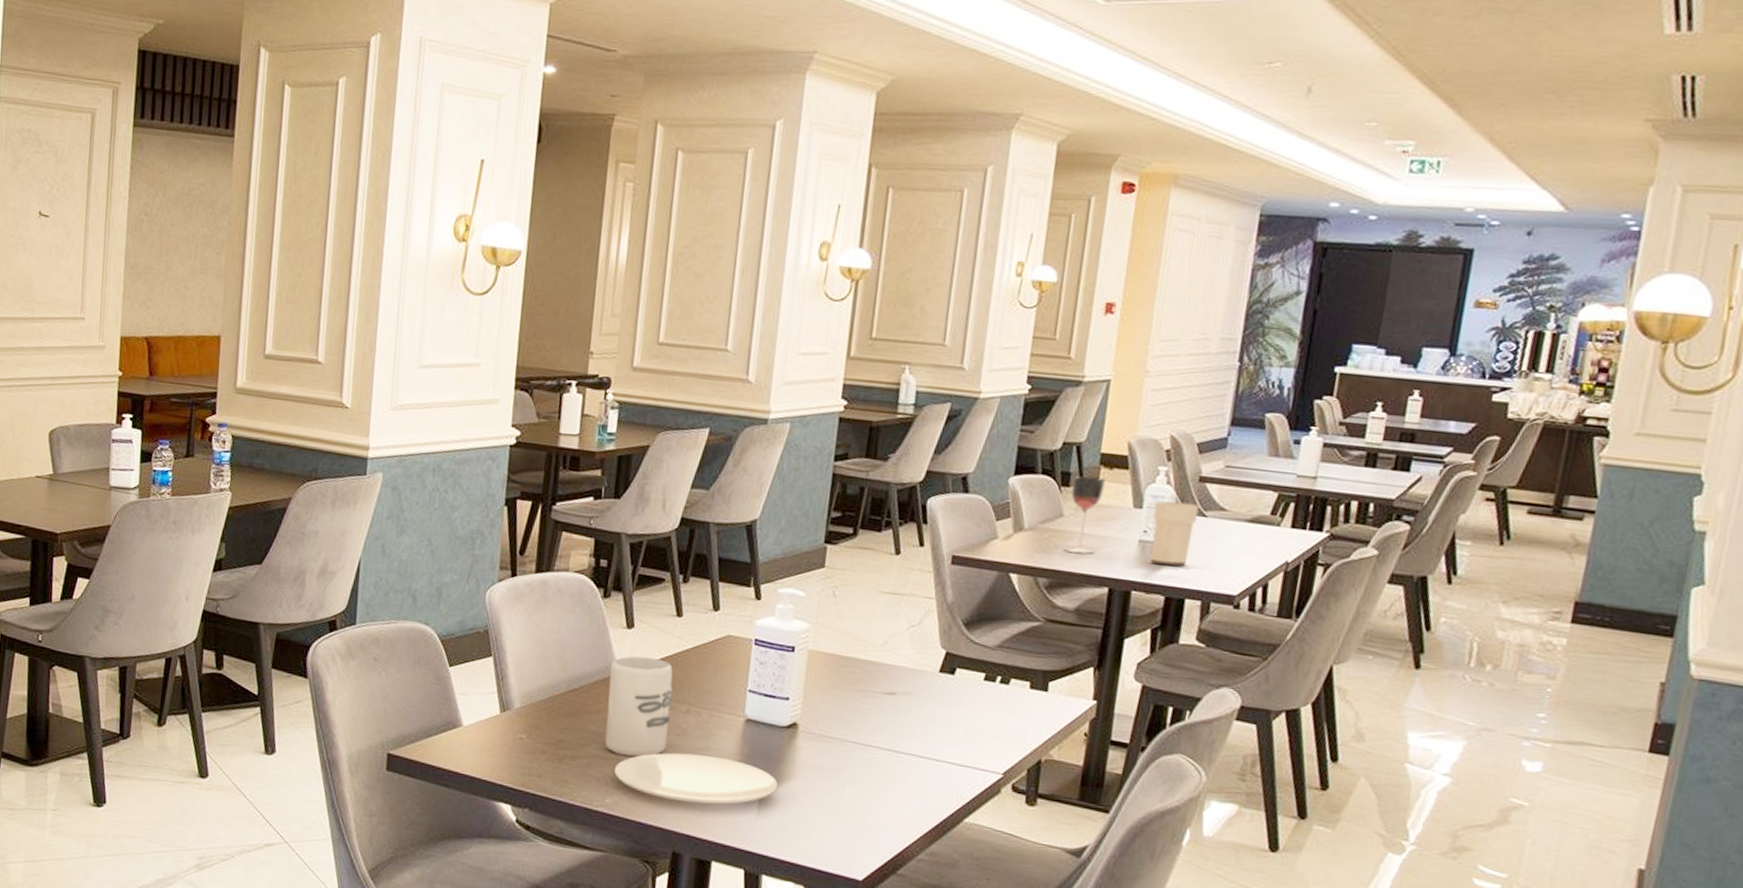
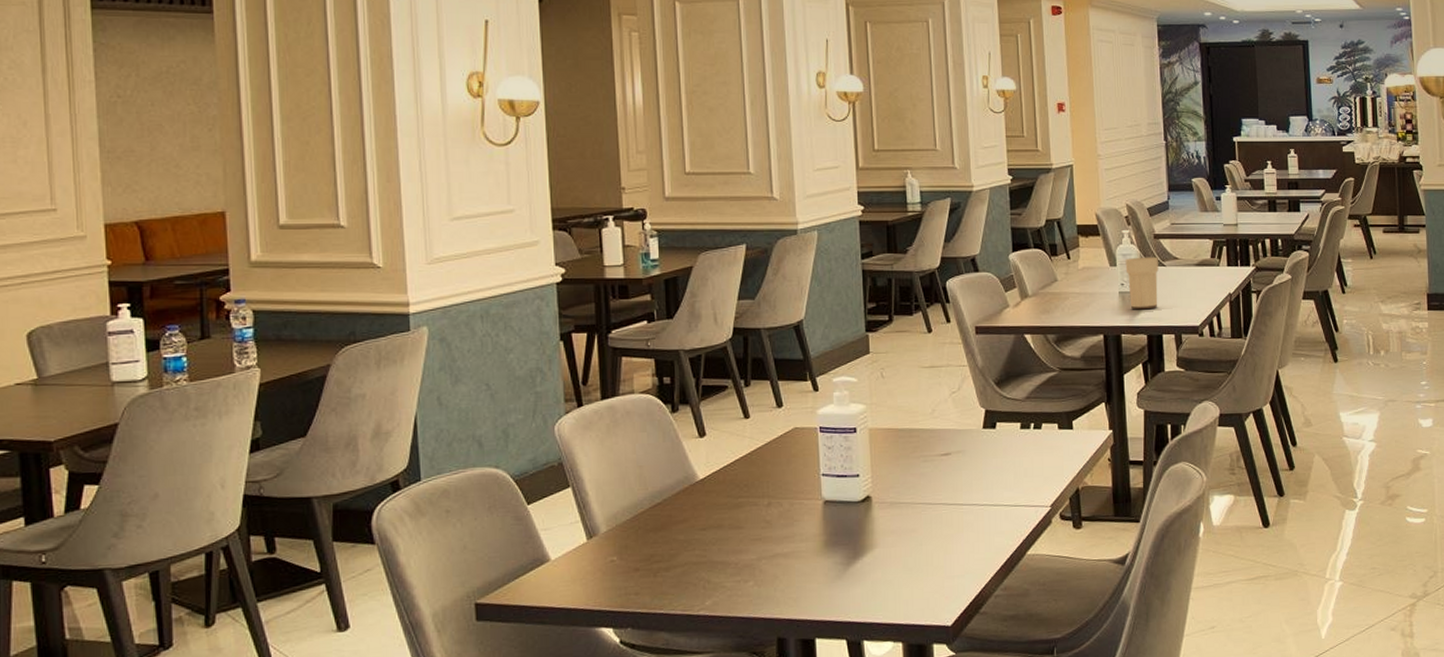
cup: present [604,656,673,757] -> none [689,461,755,557]
plate: present [613,753,777,804] -> none [709,540,862,590]
wineglass: present [1064,475,1106,554] -> none [1059,245,1087,309]

